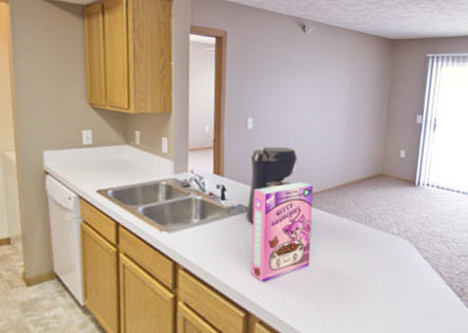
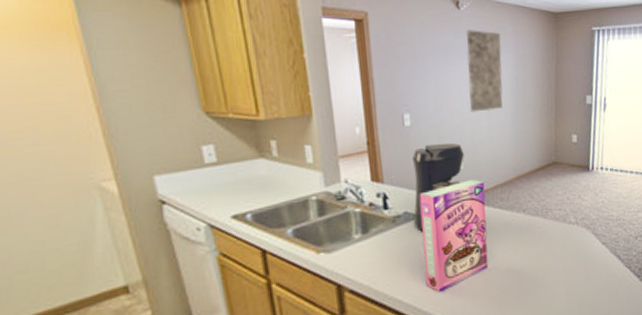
wall art: none [306,50,341,122] -> present [465,30,503,112]

